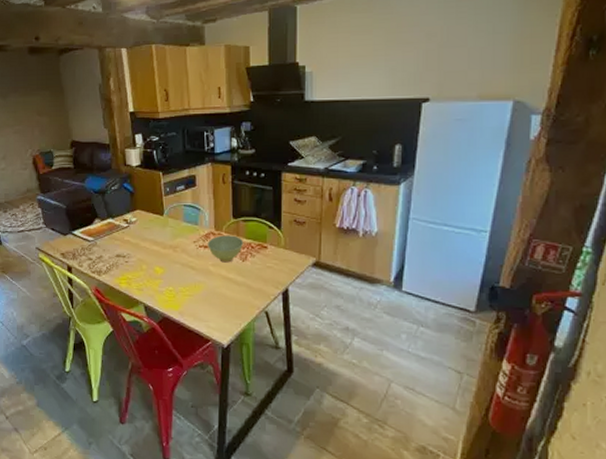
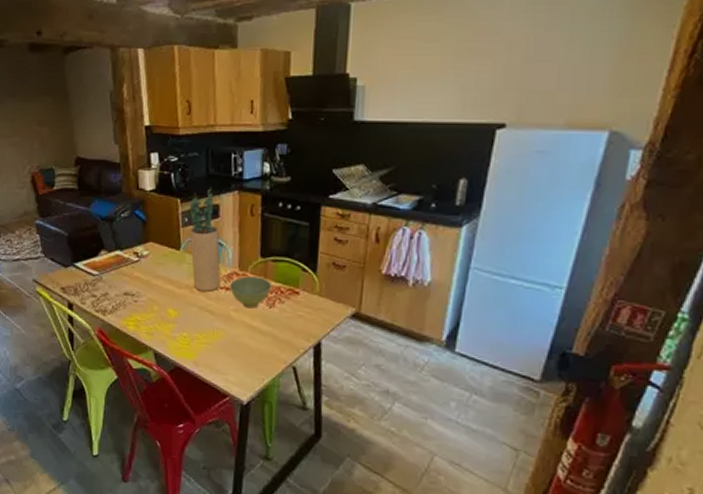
vase: none [170,160,200,251] -> present [189,187,221,293]

